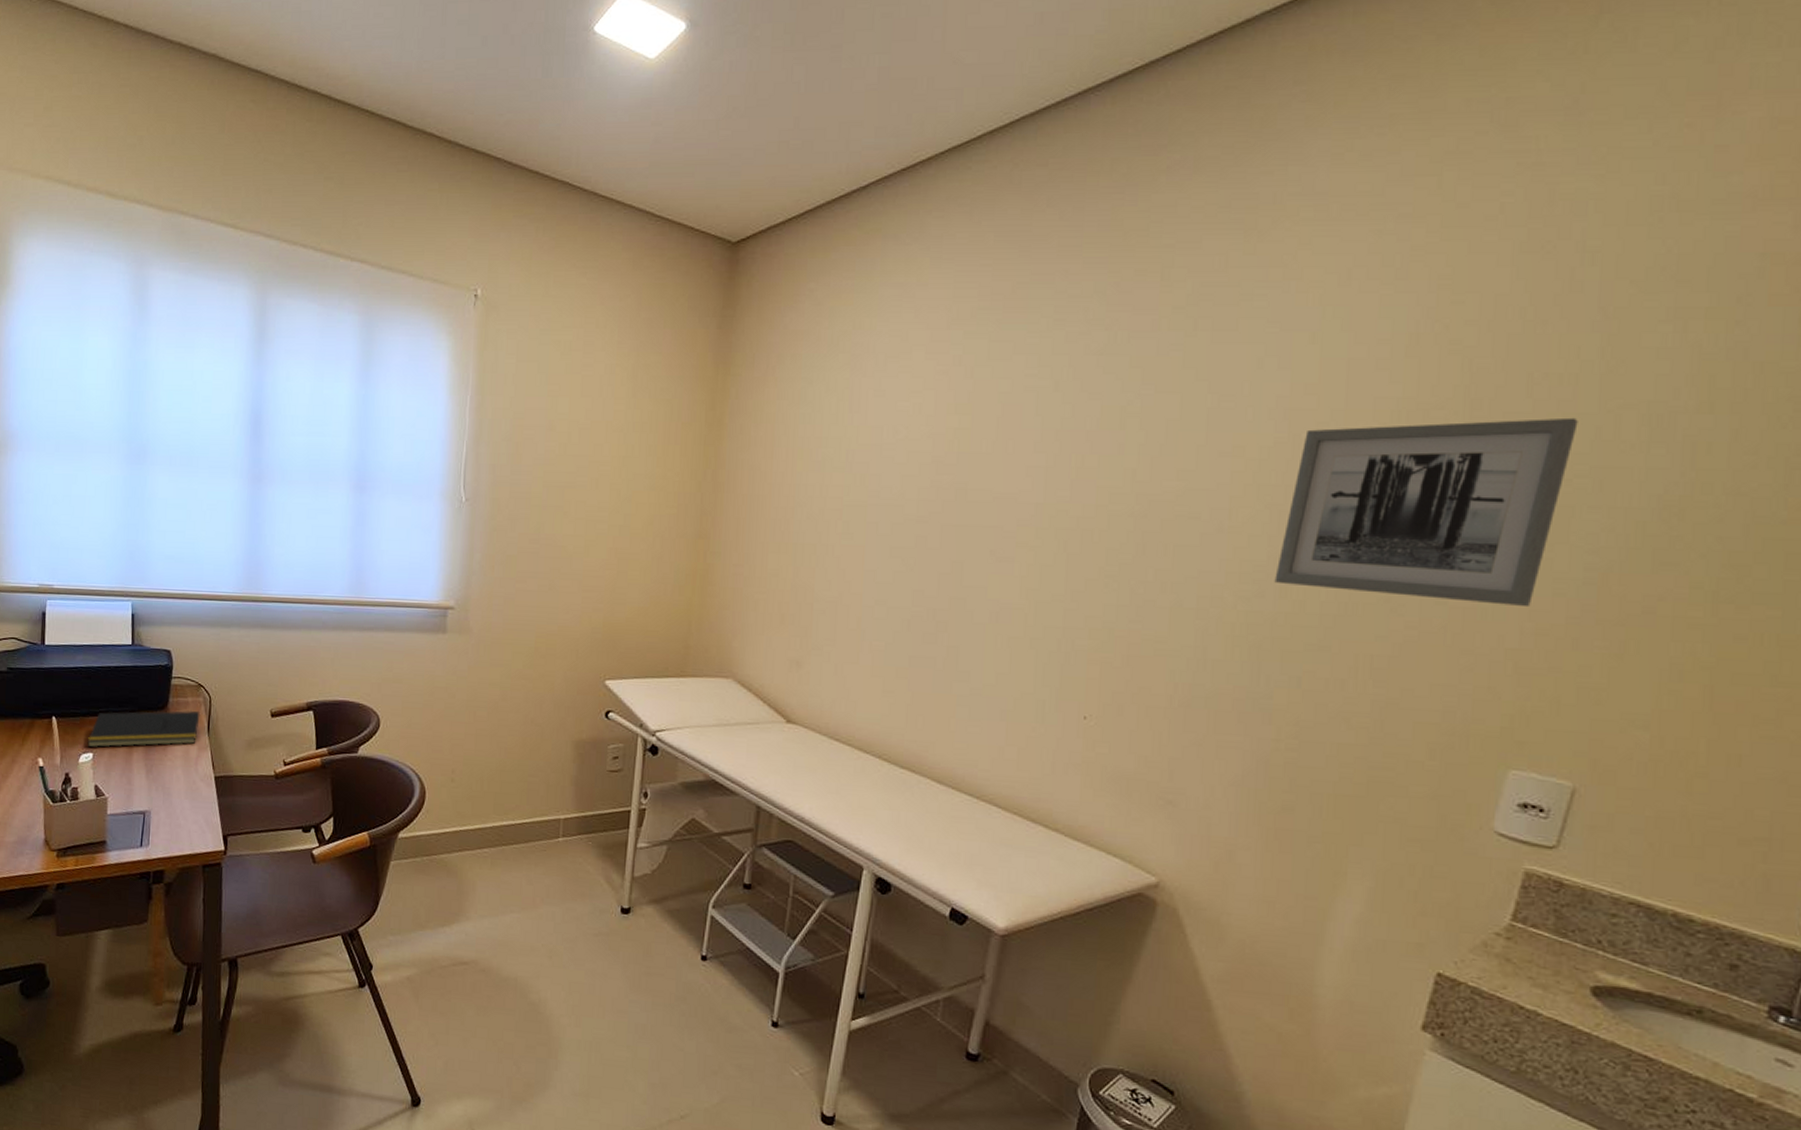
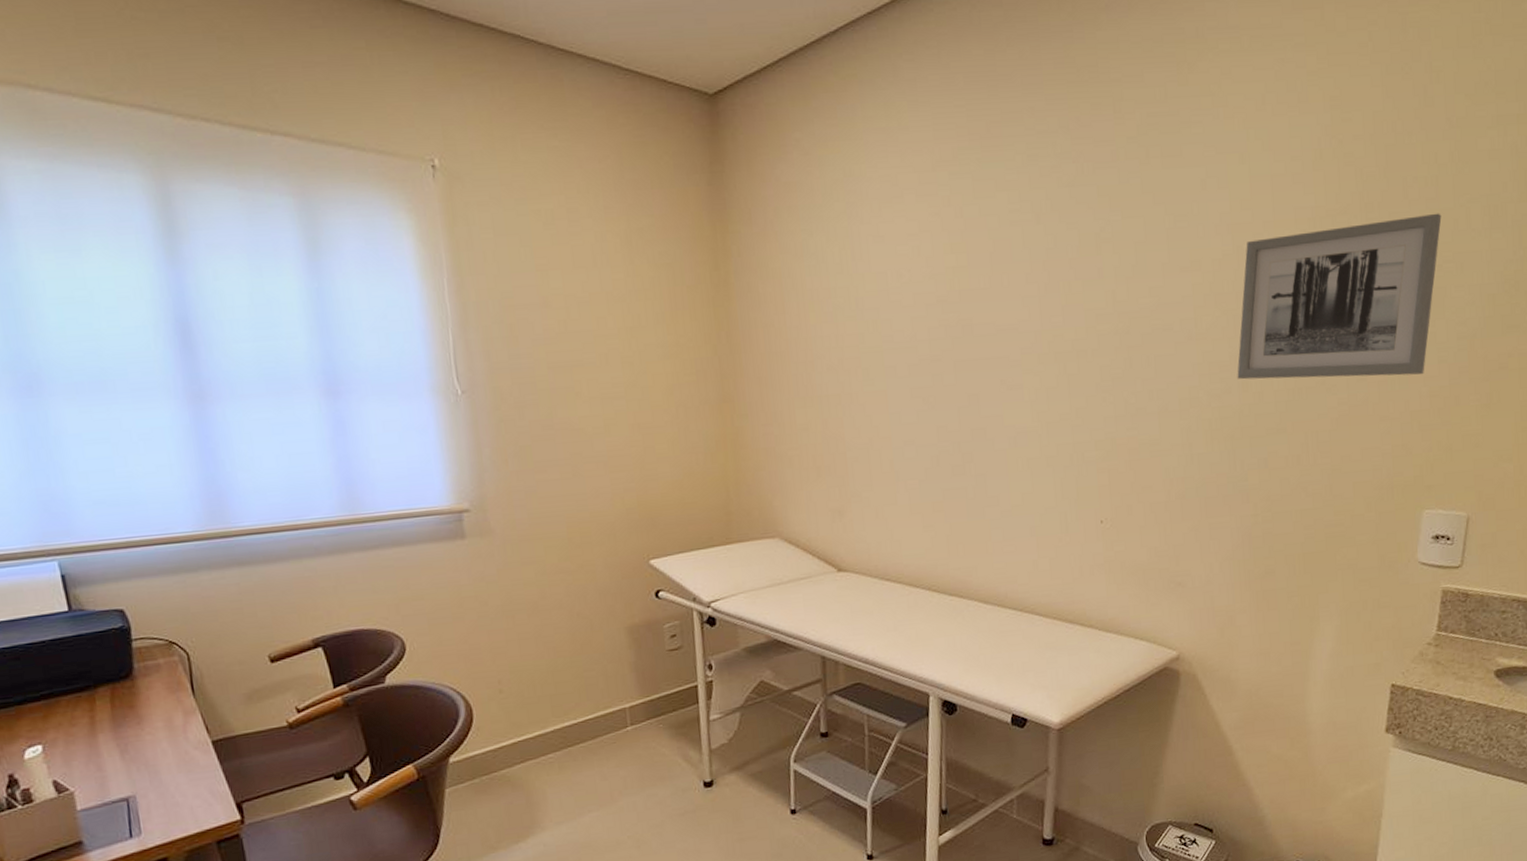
notepad: present [87,710,200,748] -> none [30,671,180,740]

